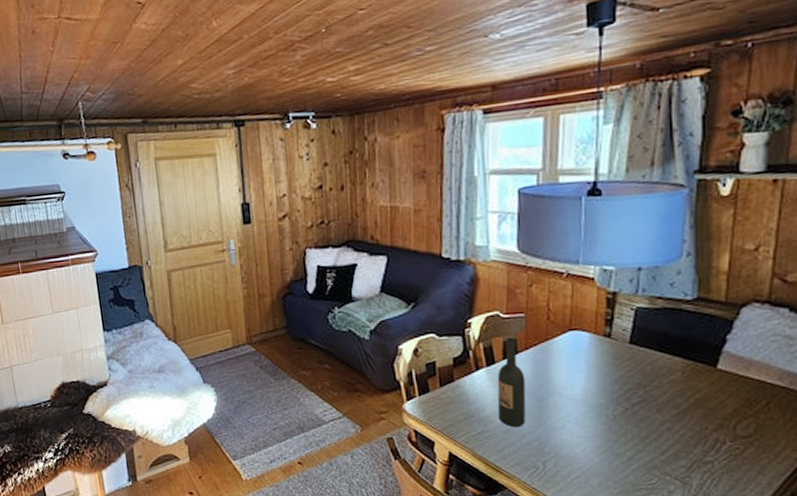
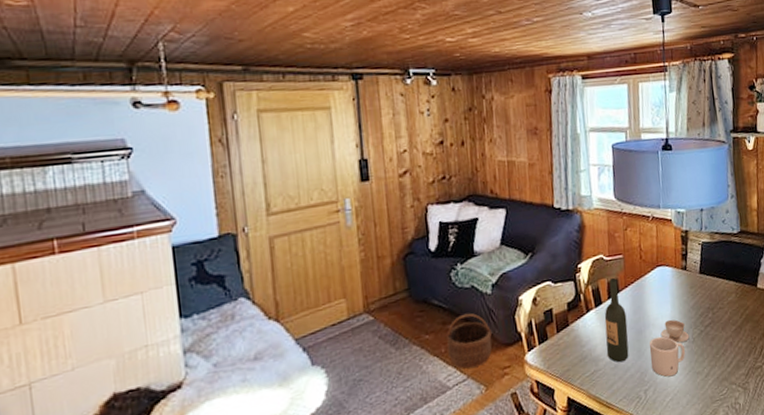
wicker basket: none [322,355,369,407] -> present [445,313,492,369]
mug: none [552,407,602,453] -> present [649,336,686,377]
teacup: none [568,390,608,418] -> present [660,319,690,343]

